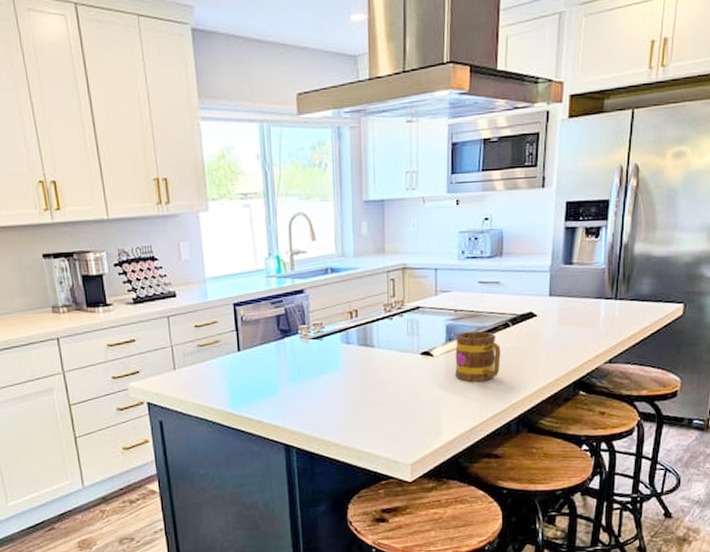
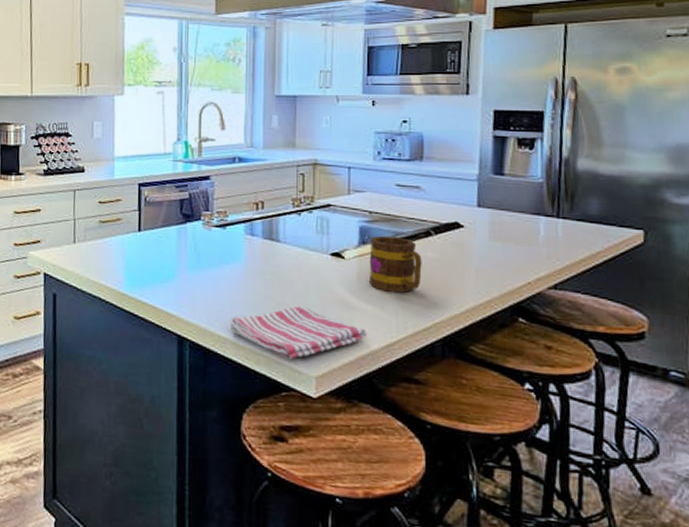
dish towel: none [331,404,454,453] -> present [229,306,367,361]

